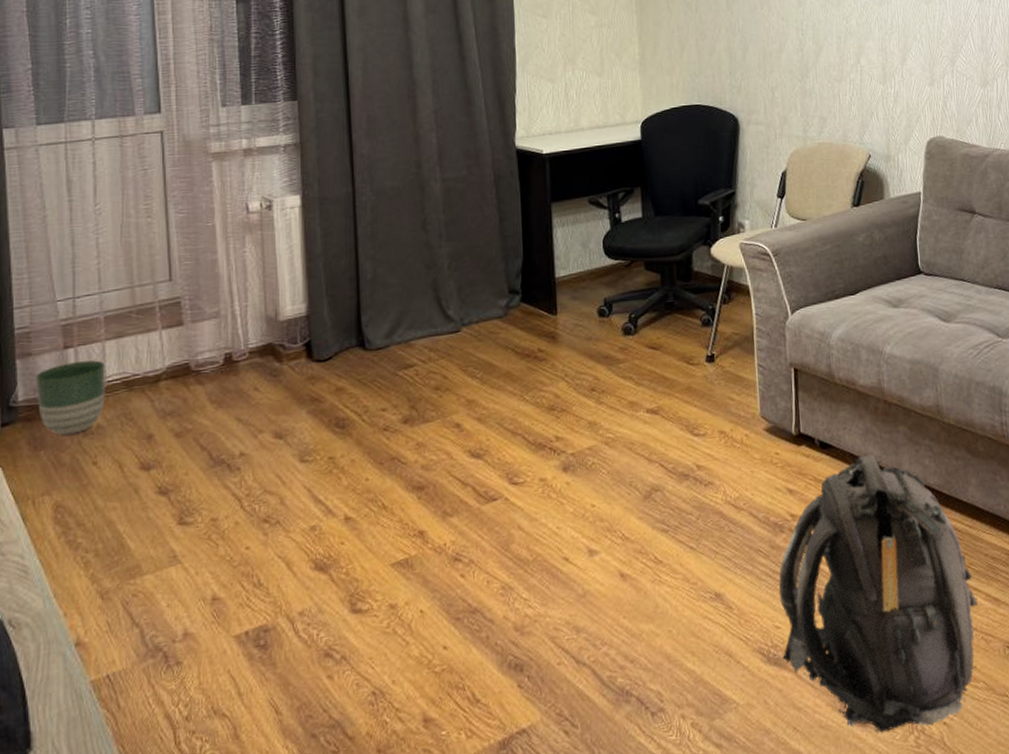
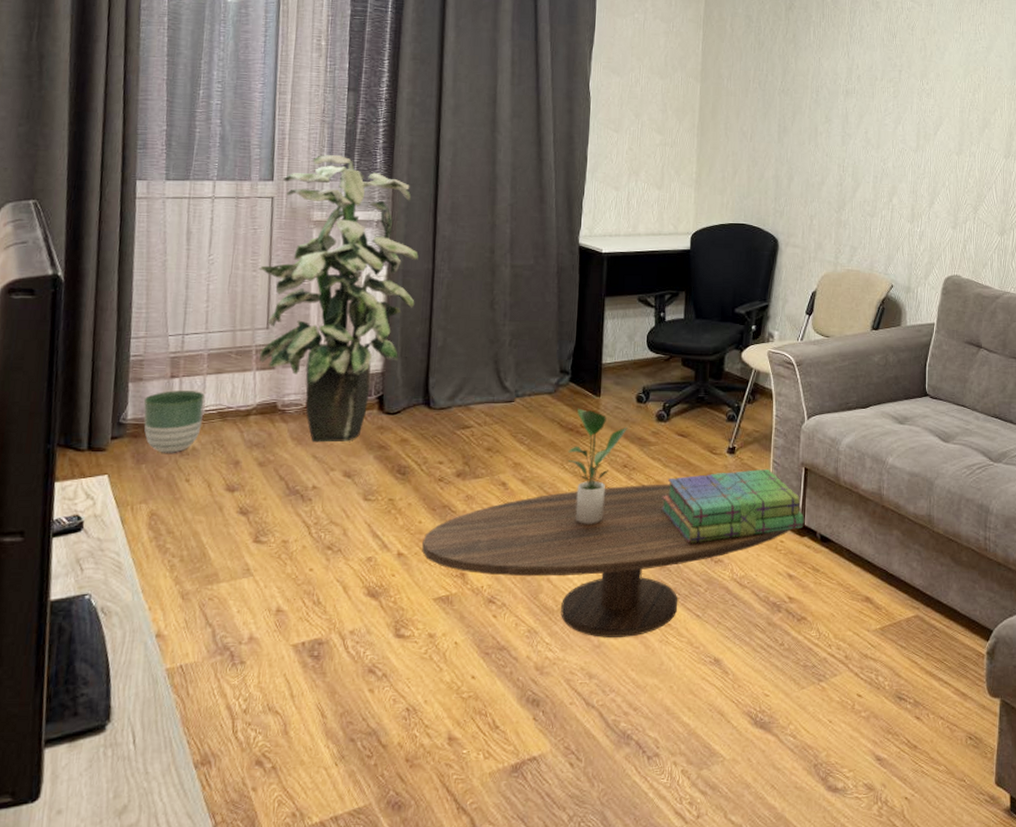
indoor plant: none [154,75,337,404] -> present [259,154,419,443]
coffee table: none [372,403,796,586] -> present [422,484,802,638]
potted plant: none [527,330,592,460] -> present [567,408,628,524]
stack of books: none [637,374,799,468] -> present [661,468,804,543]
backpack: present [779,454,979,734] -> none [768,552,948,801]

